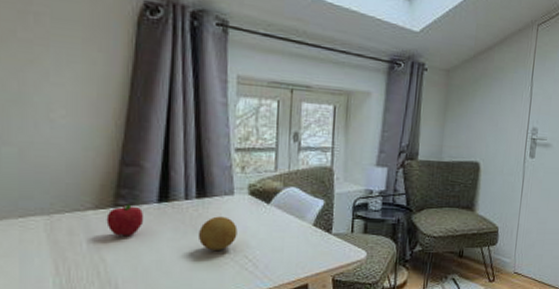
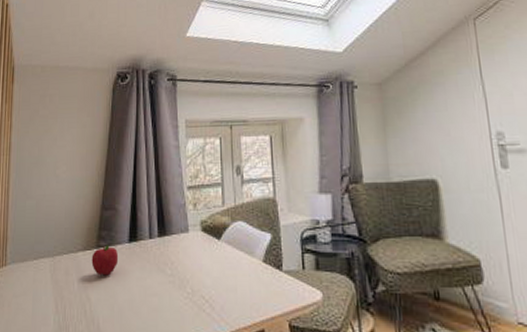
fruit: present [197,216,238,252] -> none [160,254,194,291]

